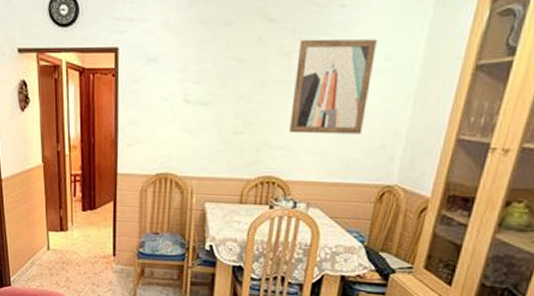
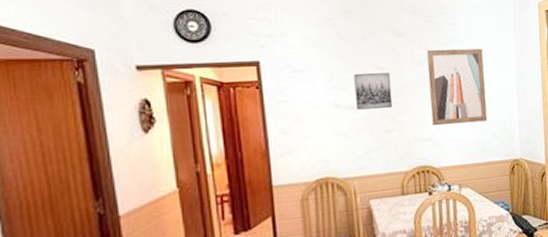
wall art: none [207,65,250,108] -> present [354,73,393,110]

